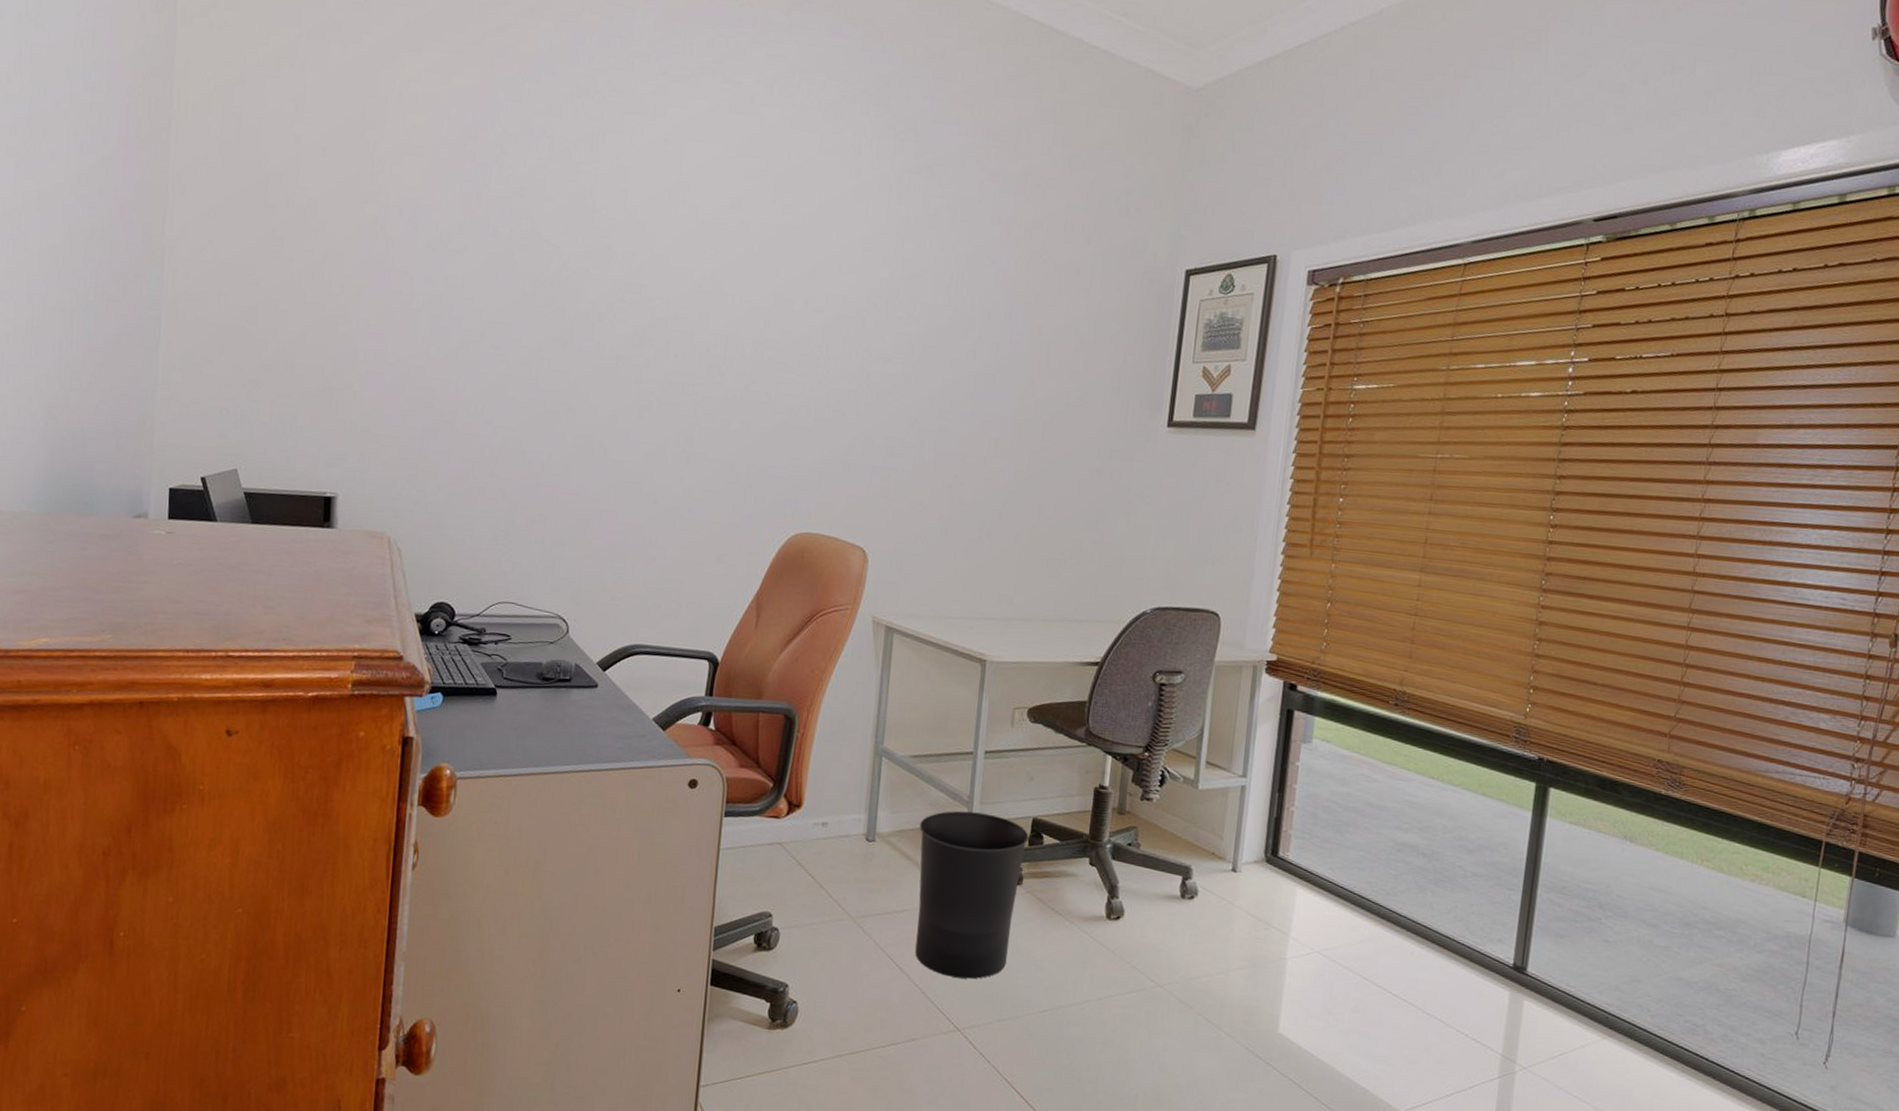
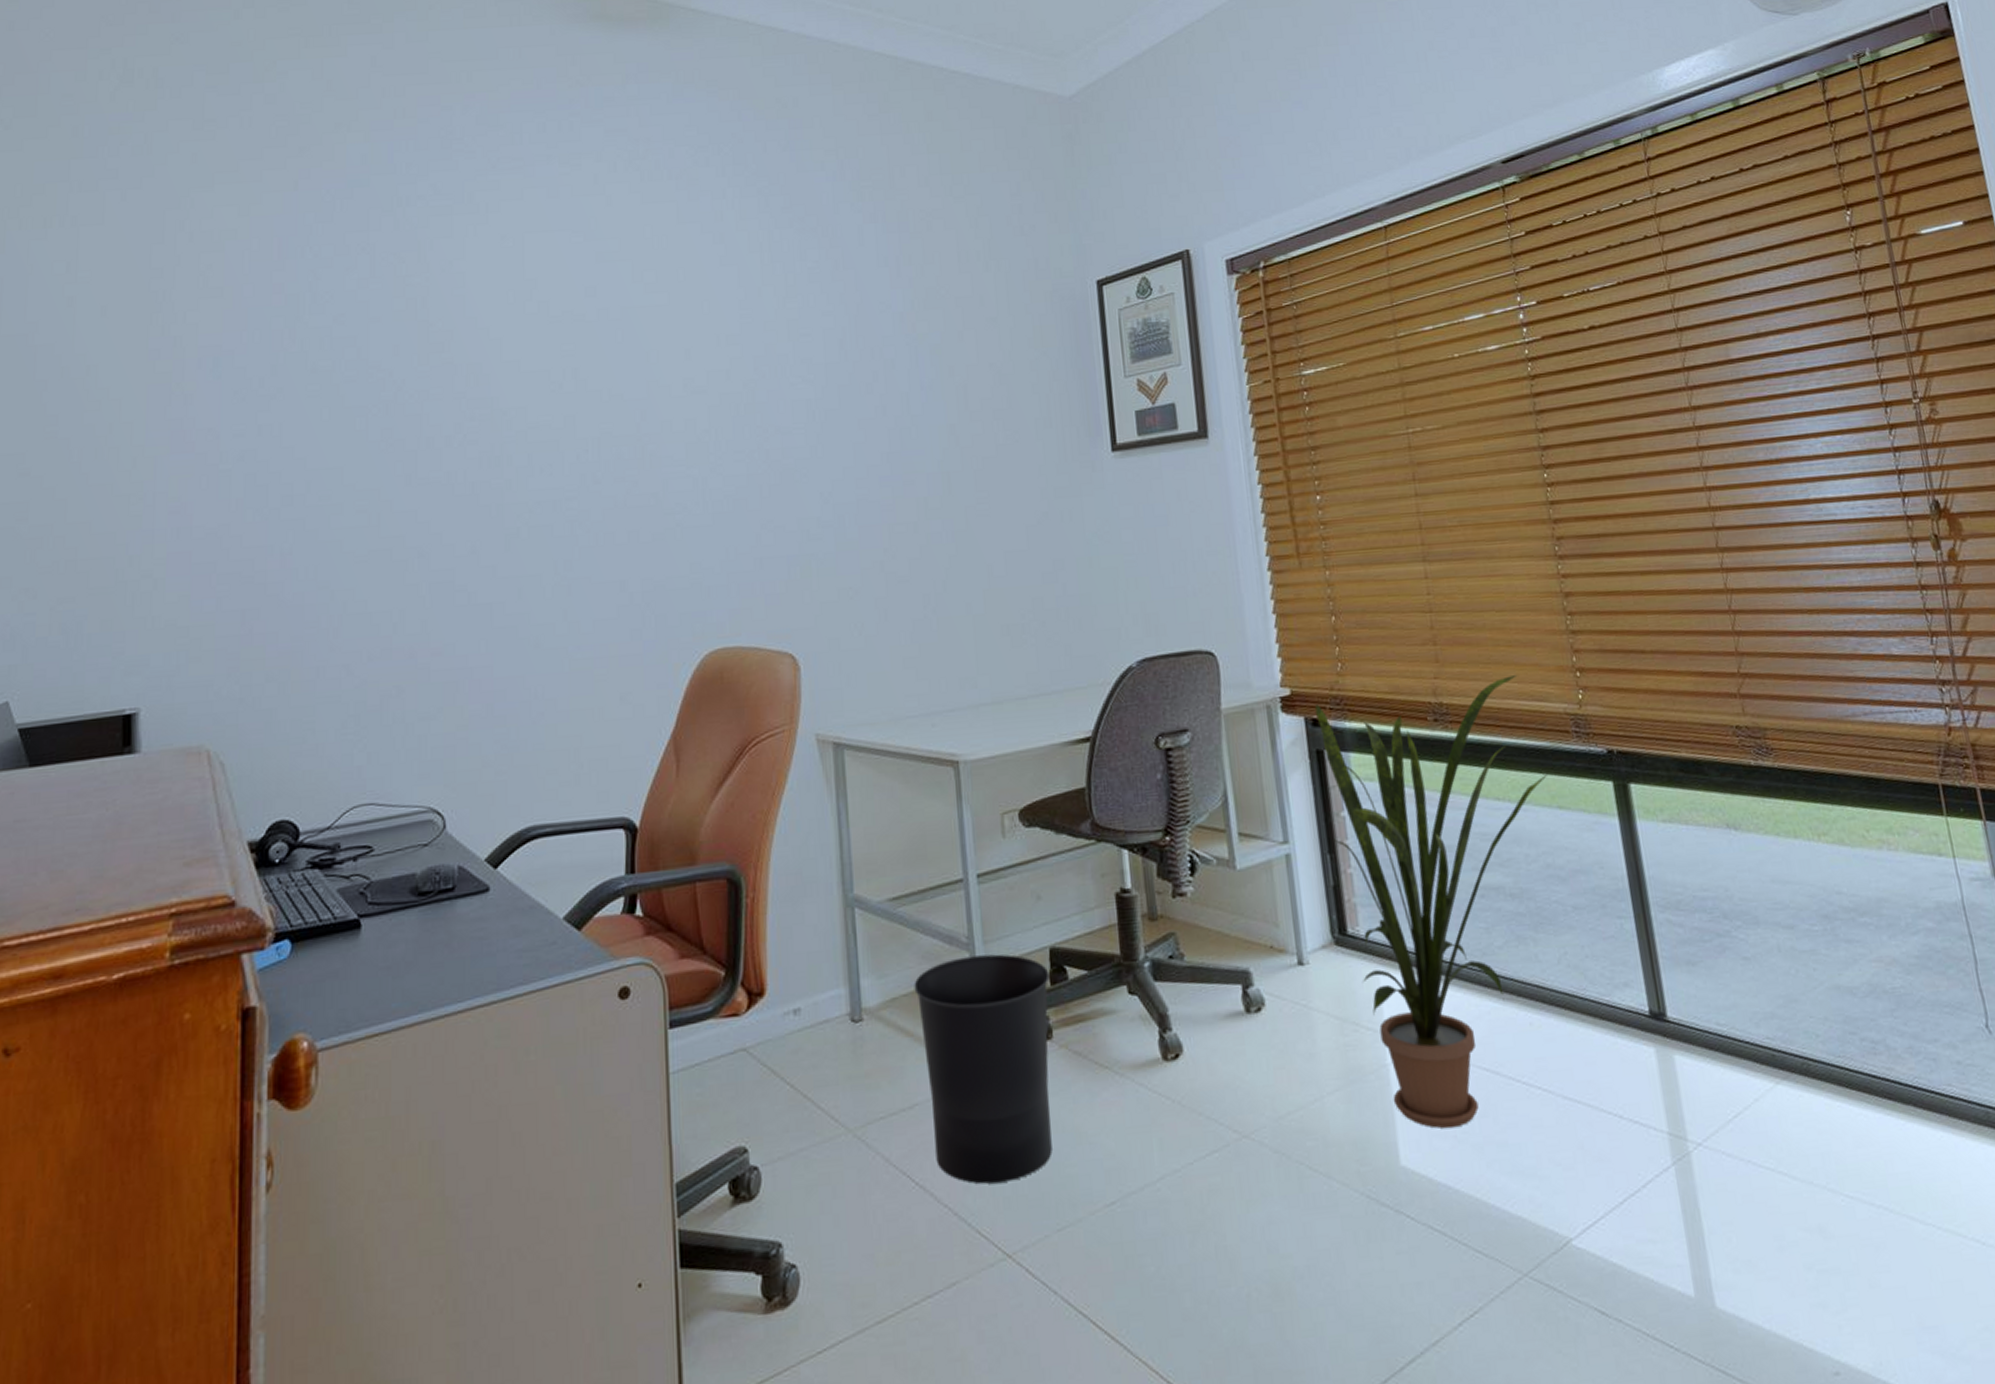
house plant: none [1282,673,1482,1015] -> present [1315,675,1549,1129]

